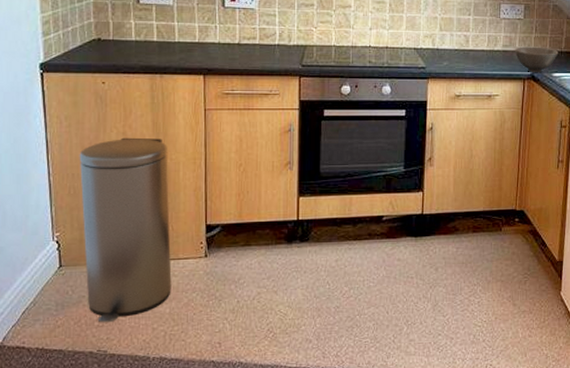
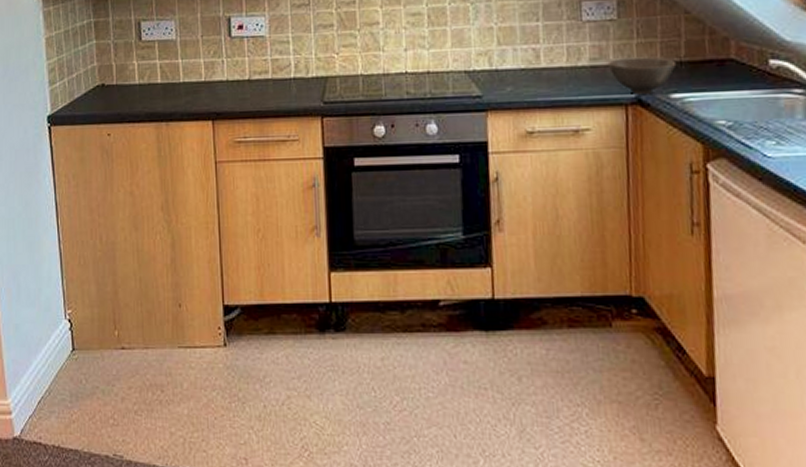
pedal bin: present [79,137,172,323] -> none [87,197,189,422]

